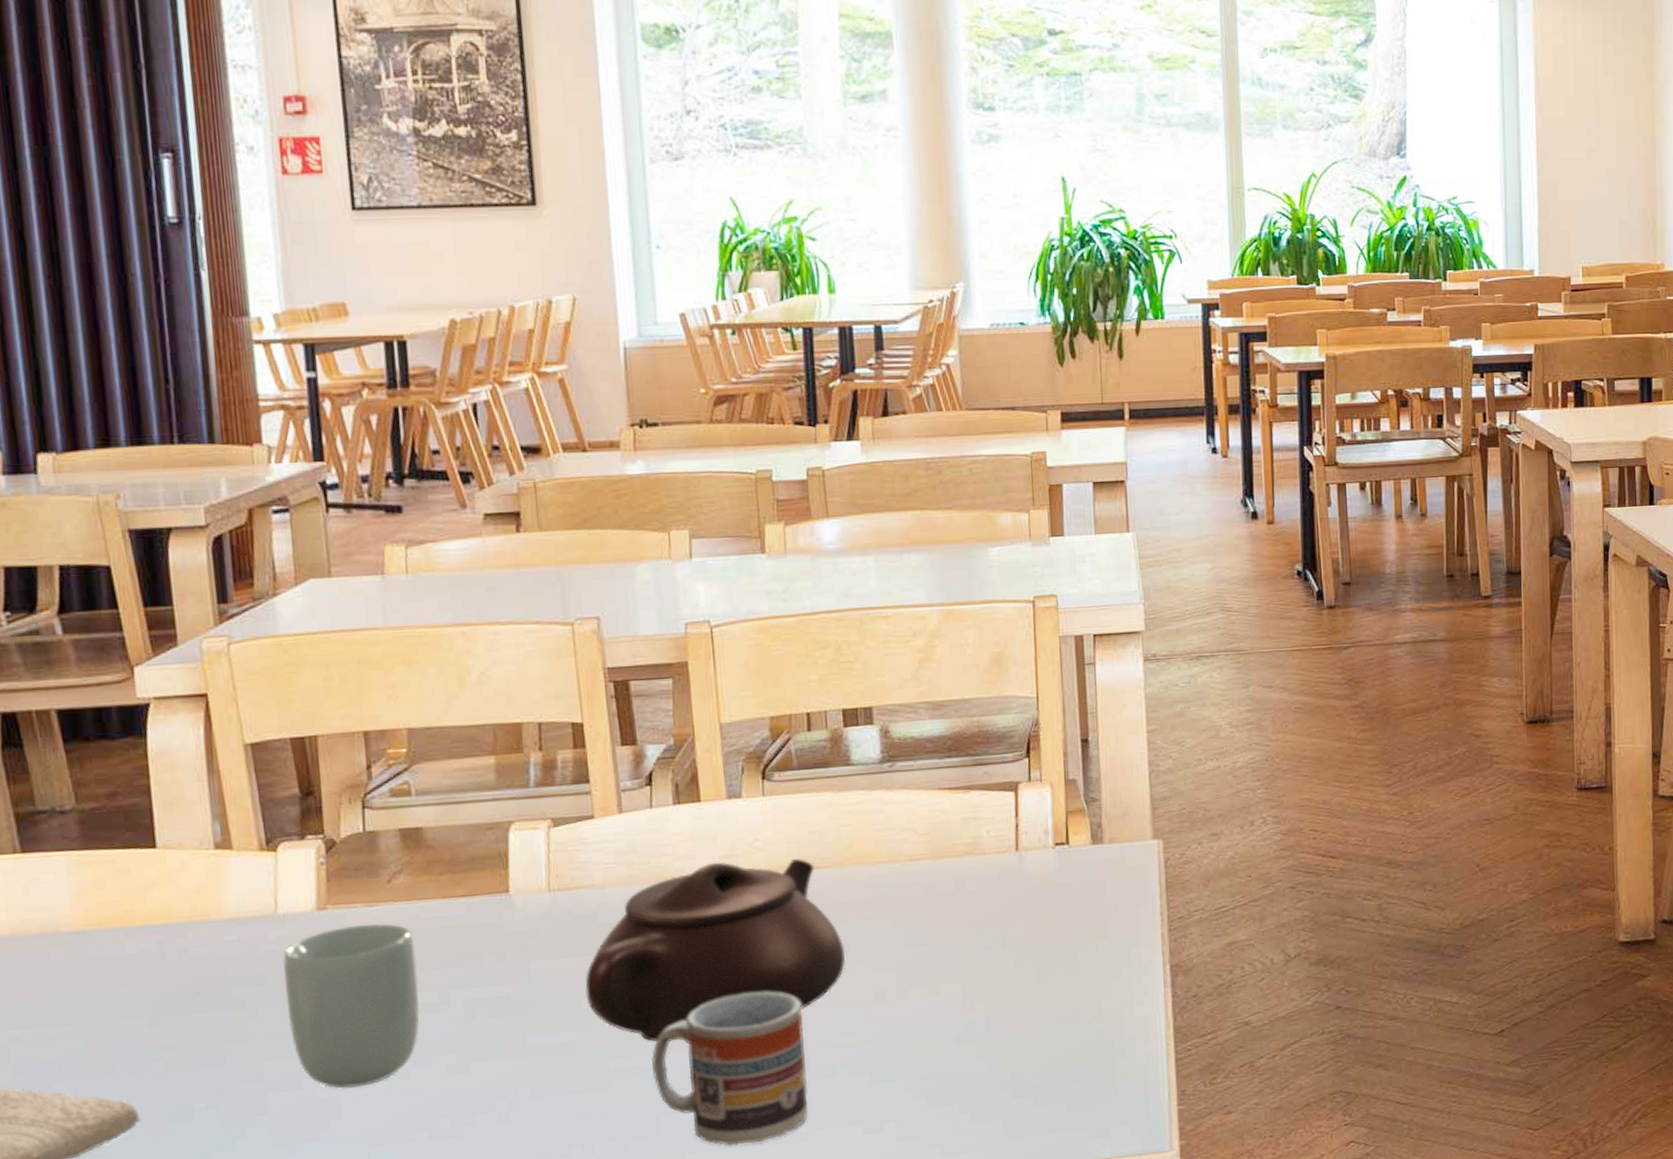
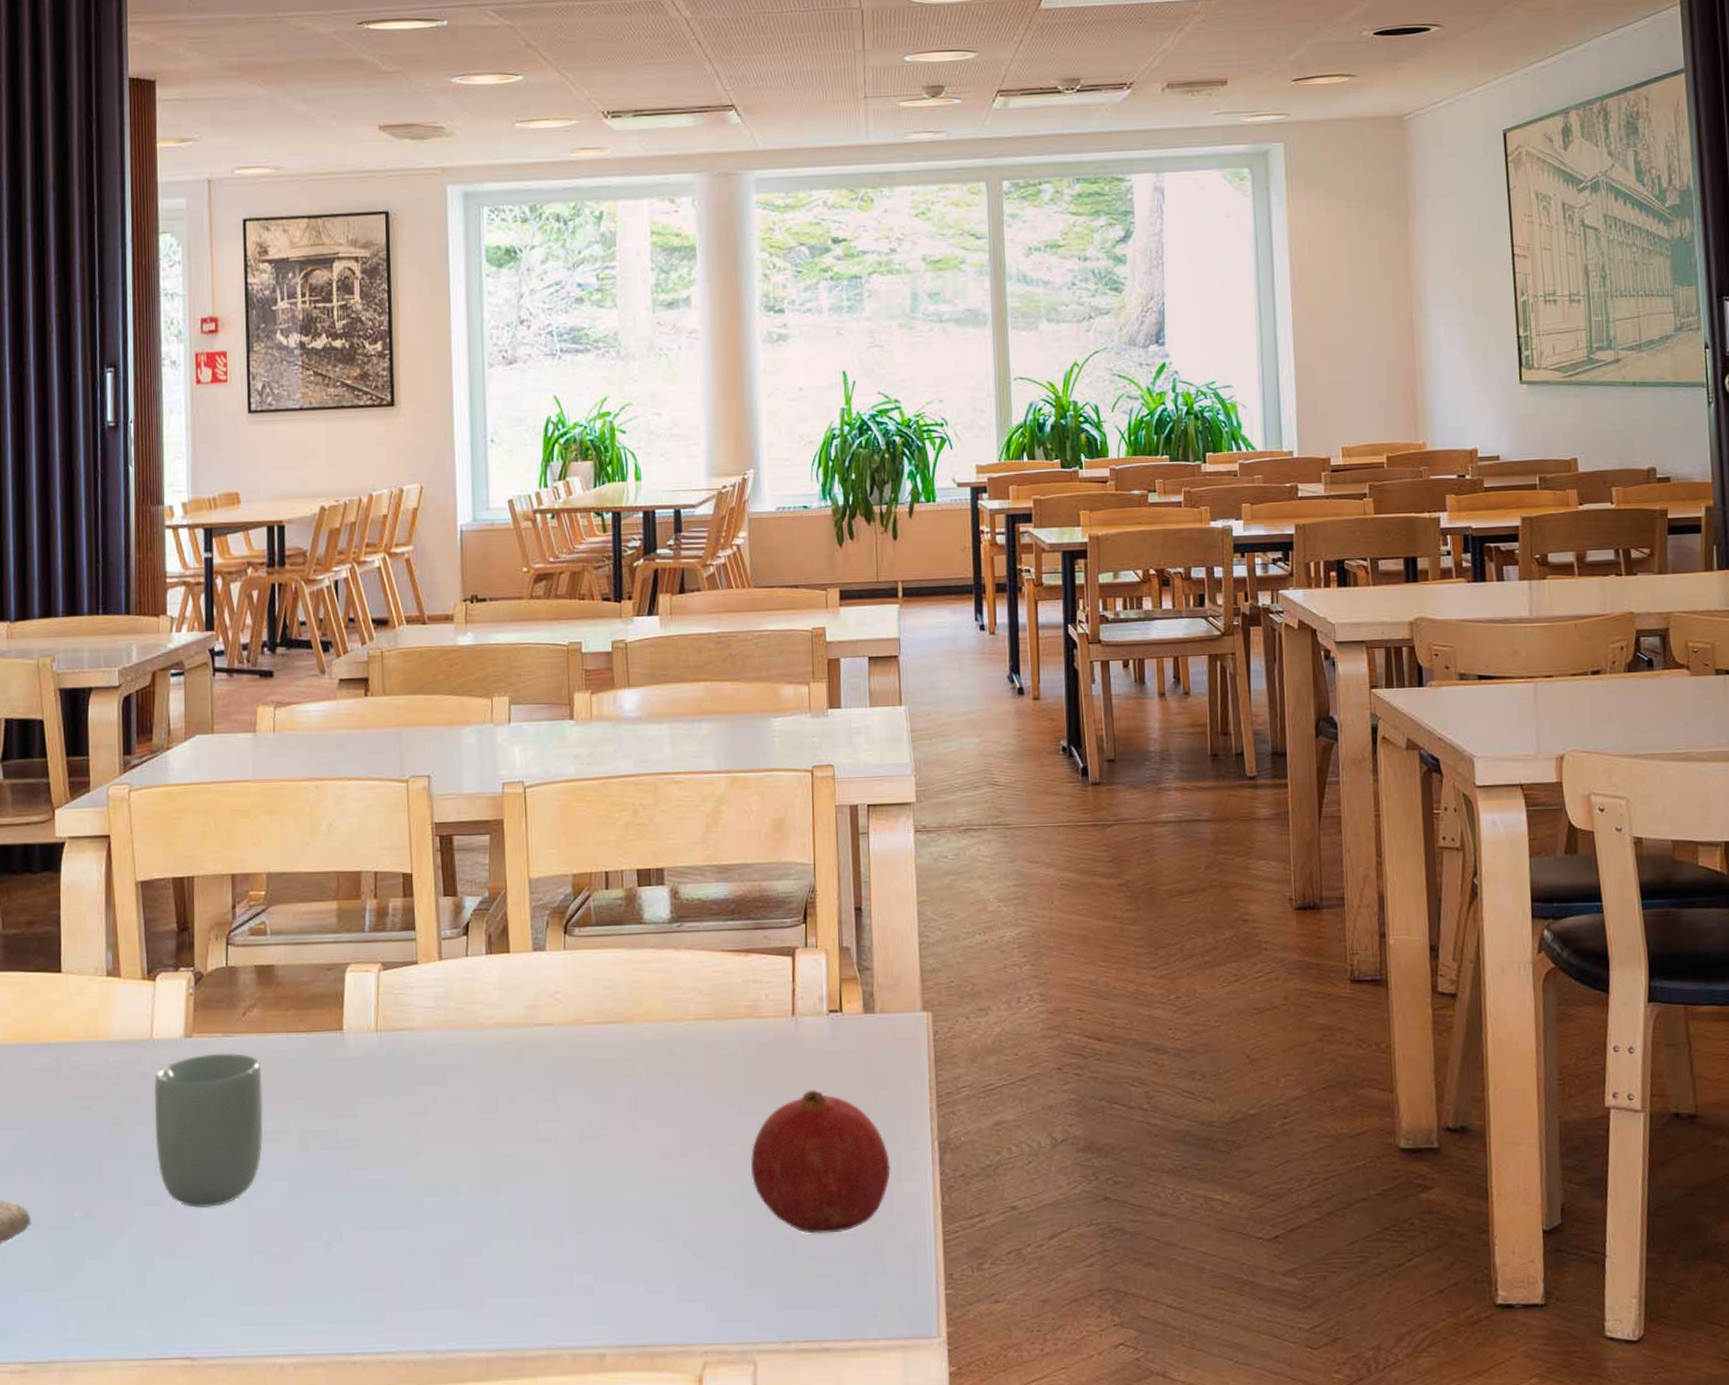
teapot: present [585,858,845,1042] -> none [403,1012,633,1184]
cup: present [652,991,808,1146] -> none [458,1141,596,1293]
fruit: none [974,923,1121,1064] -> present [751,1090,891,1234]

